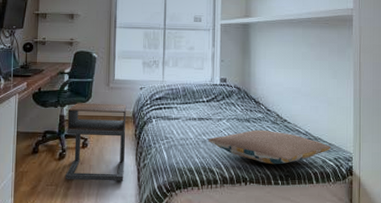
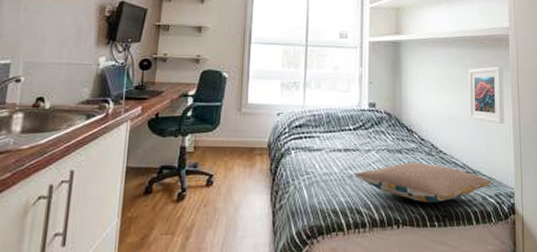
nightstand: present [66,103,127,181] -> none [185,131,261,227]
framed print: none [312,45,346,96] -> present [468,66,505,124]

